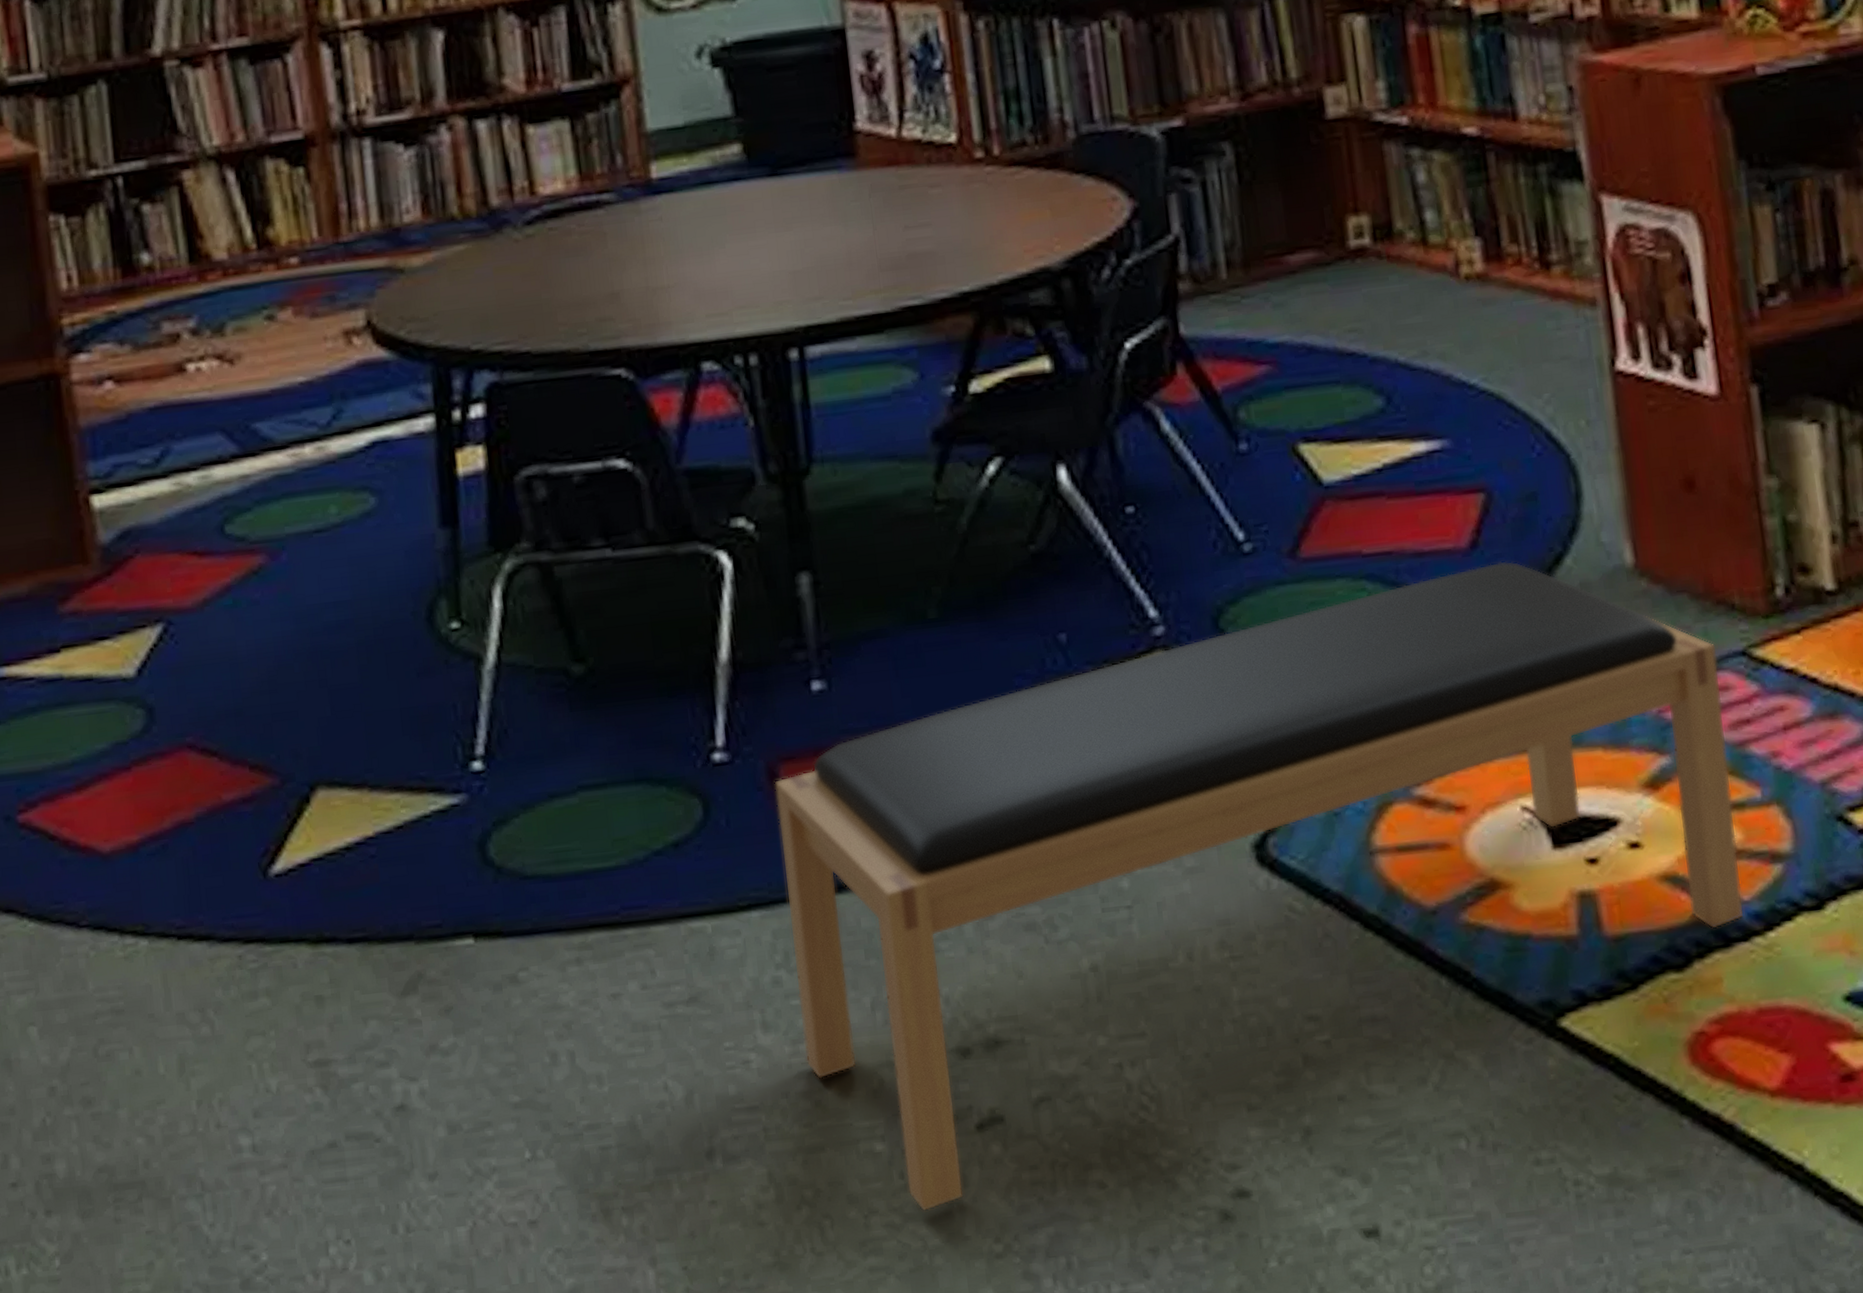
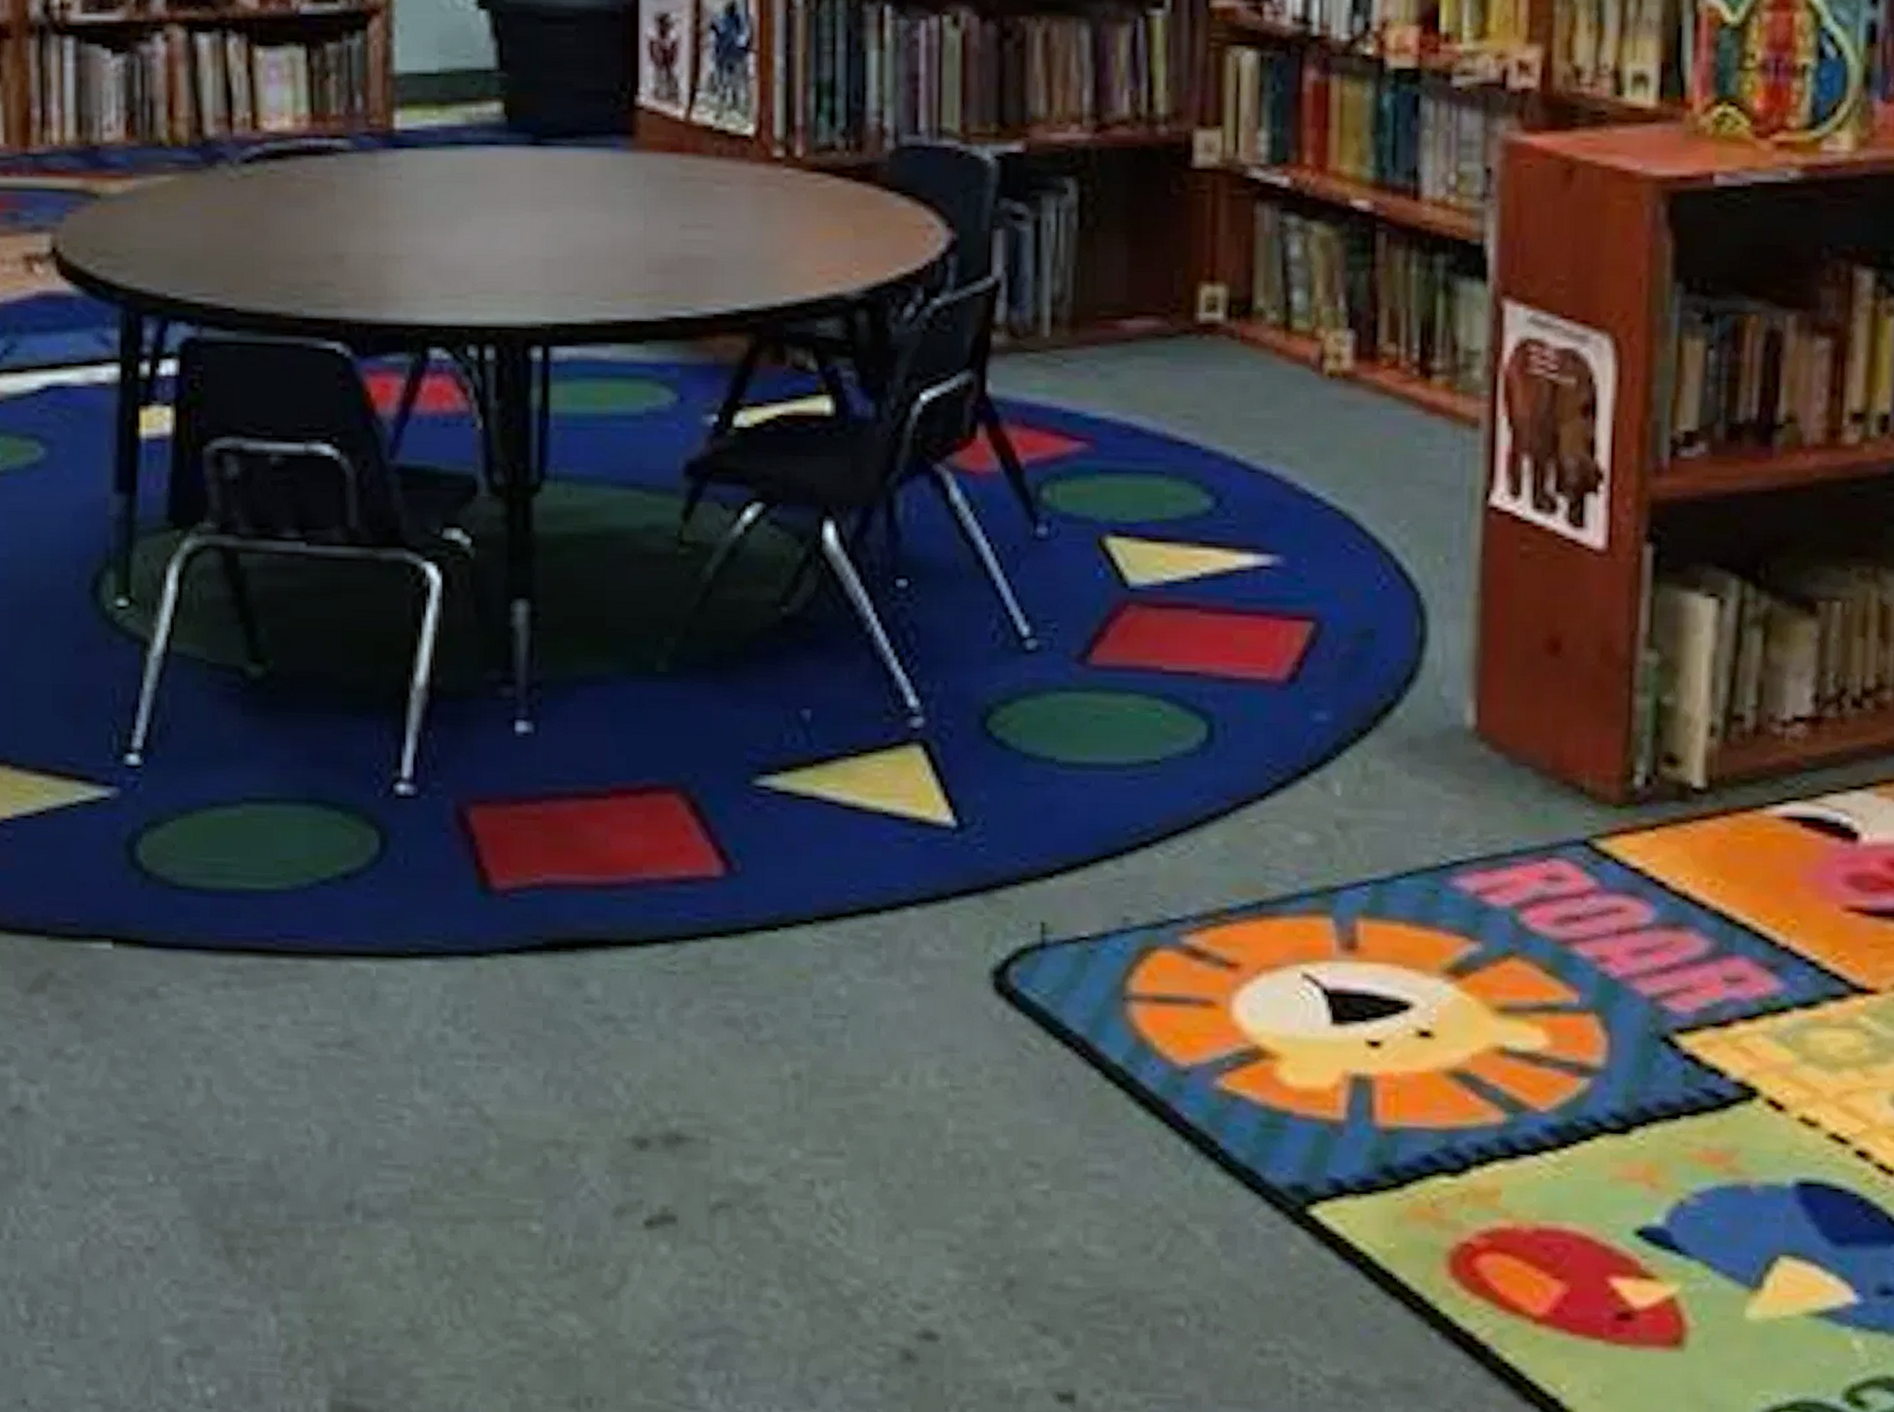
bench: present [774,561,1745,1212] -> none [462,701,1554,1303]

